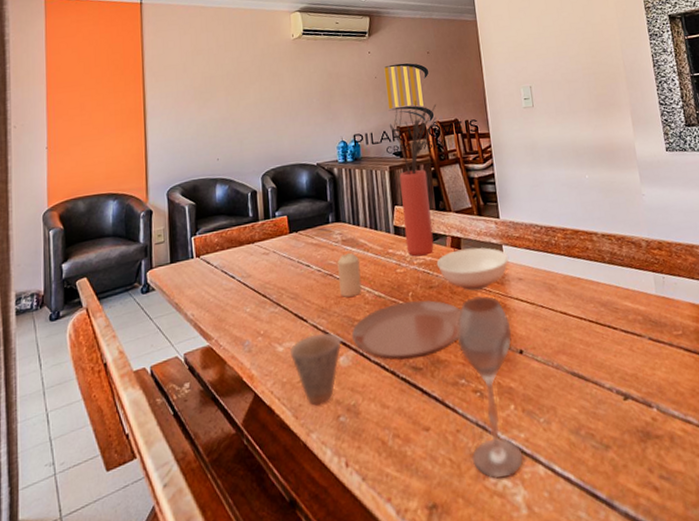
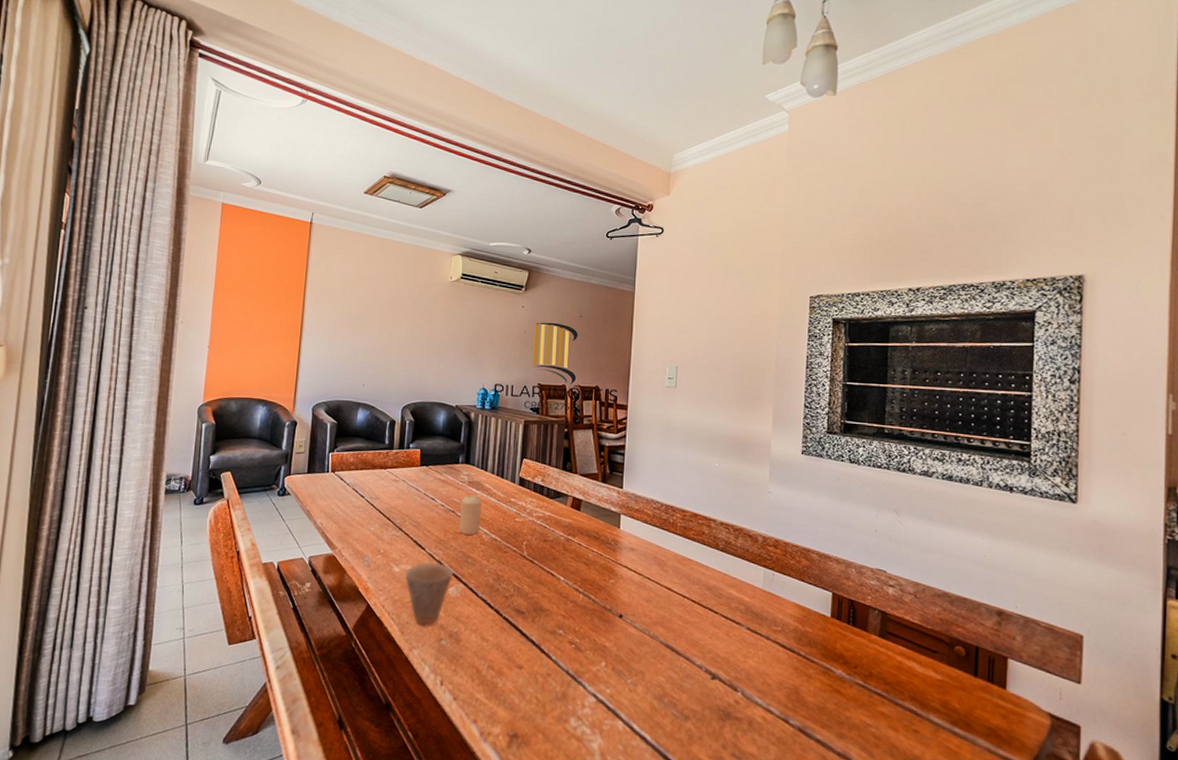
plate: present [351,300,461,361] -> none [463,549,571,603]
vase: present [389,100,437,257] -> none [528,361,581,510]
bowl: present [436,247,509,291] -> none [554,511,625,552]
wineglass: present [456,295,523,479] -> none [557,557,616,725]

